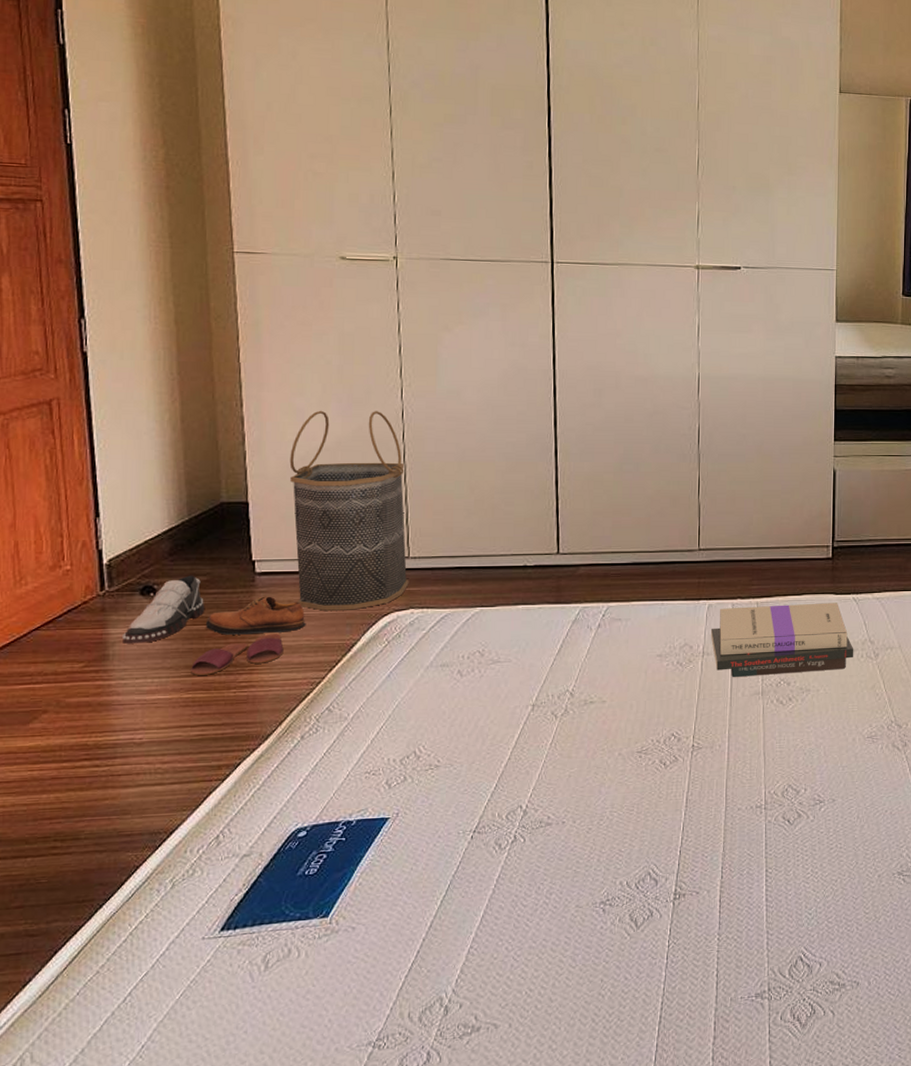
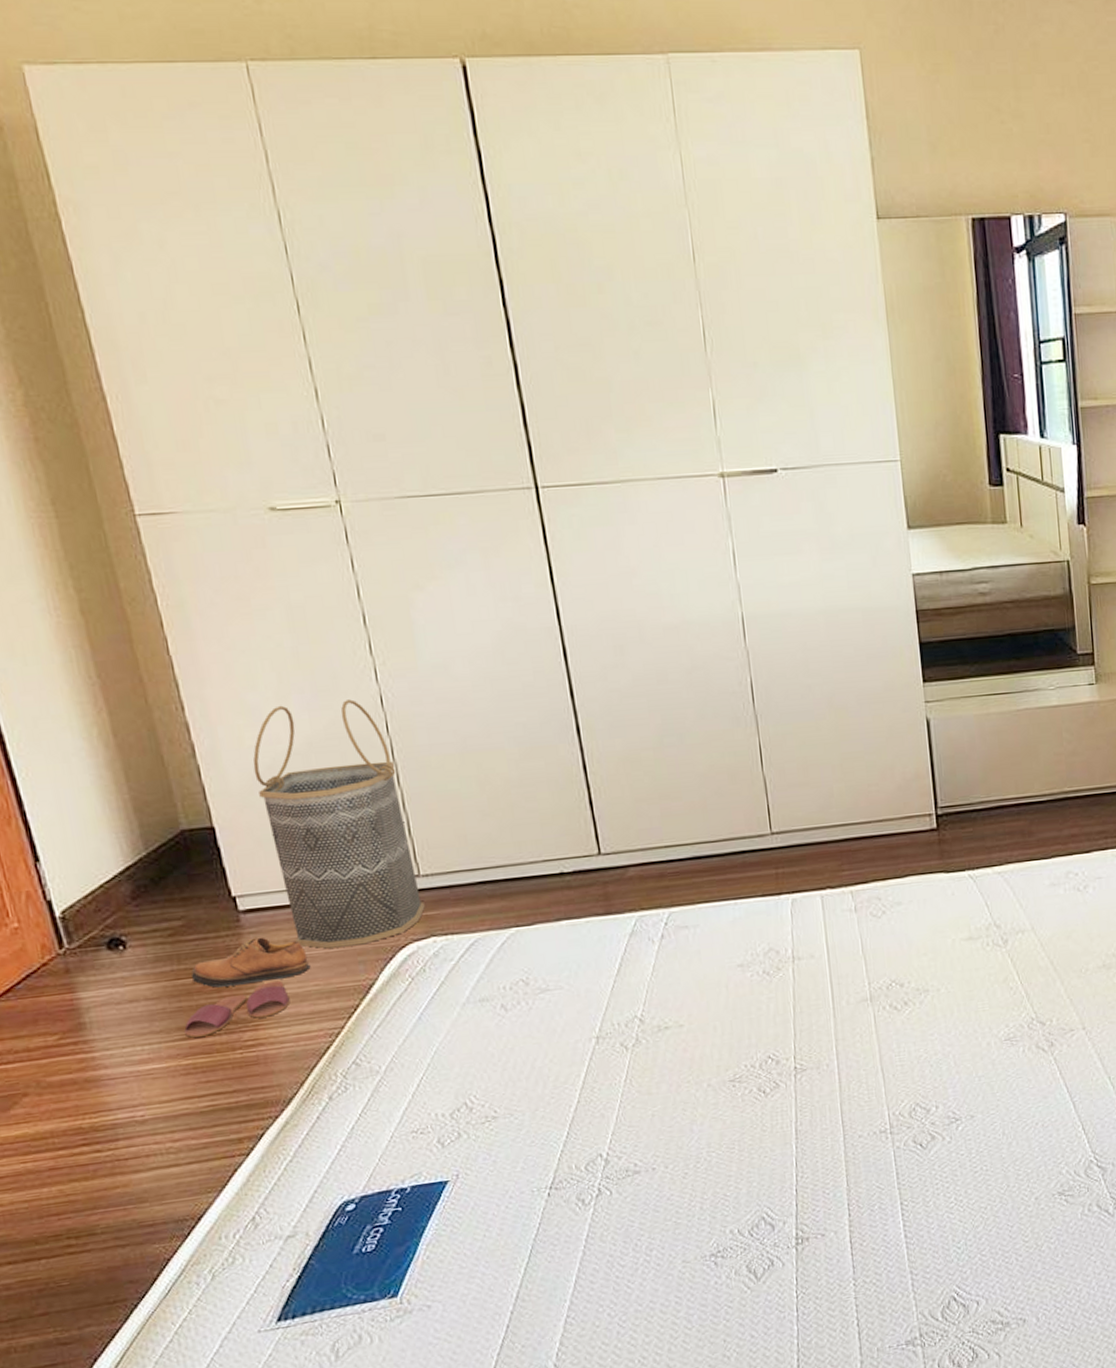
shoe: present [121,575,205,644] -> none [95,920,188,1008]
books: present [710,602,854,678] -> none [798,882,978,984]

